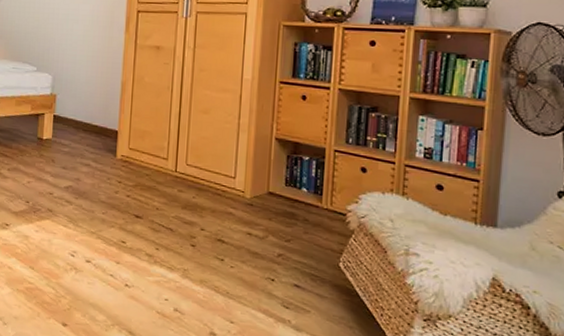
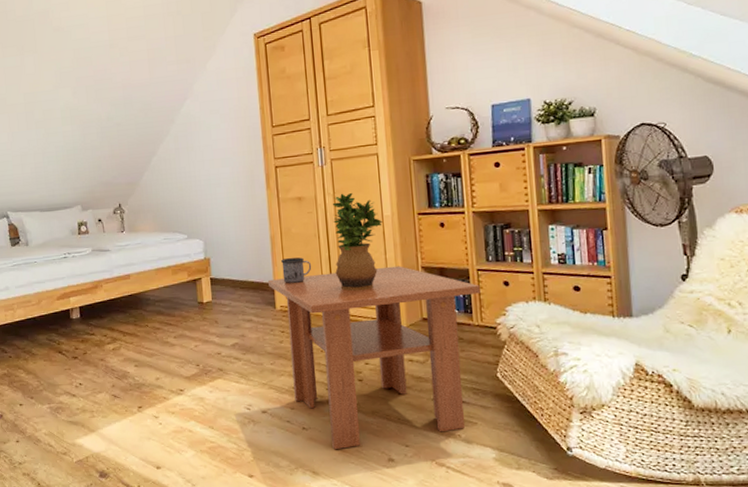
coffee table: none [112,126,335,315] -> present [268,266,480,450]
mug: none [128,107,160,135] -> present [281,257,312,284]
potted plant: none [183,48,241,153] -> present [332,193,382,291]

